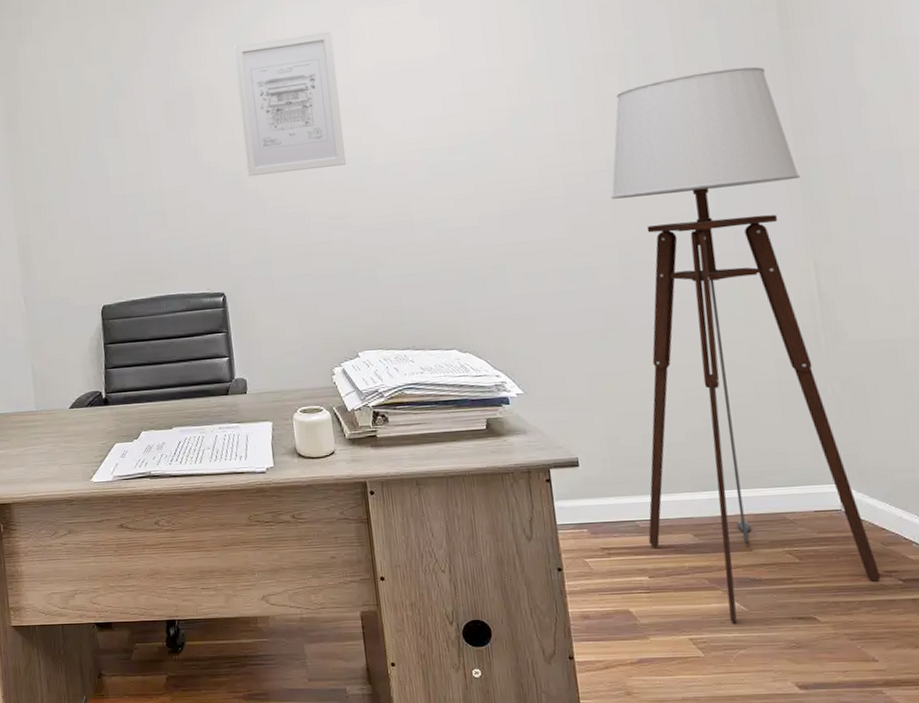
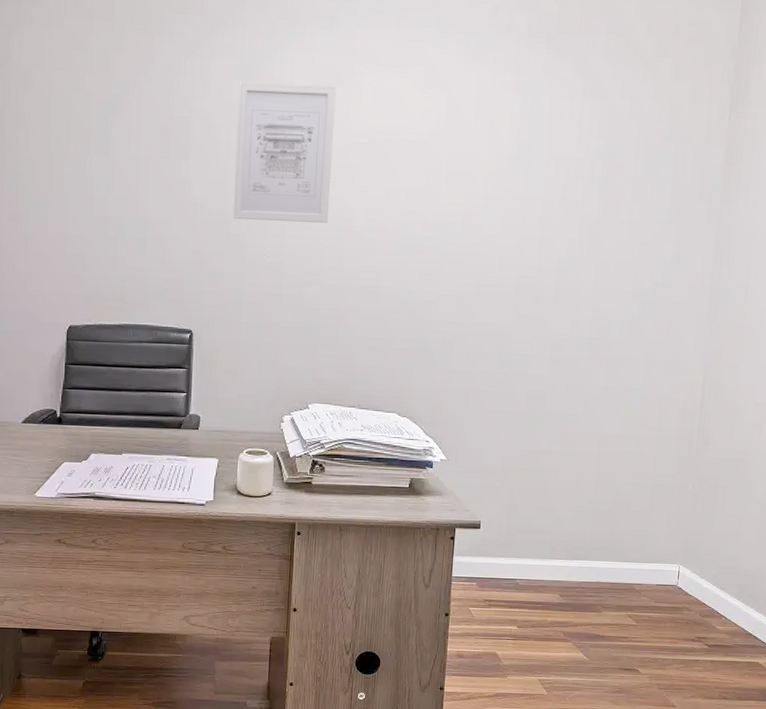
floor lamp: present [611,66,881,622] -> none [524,192,710,669]

